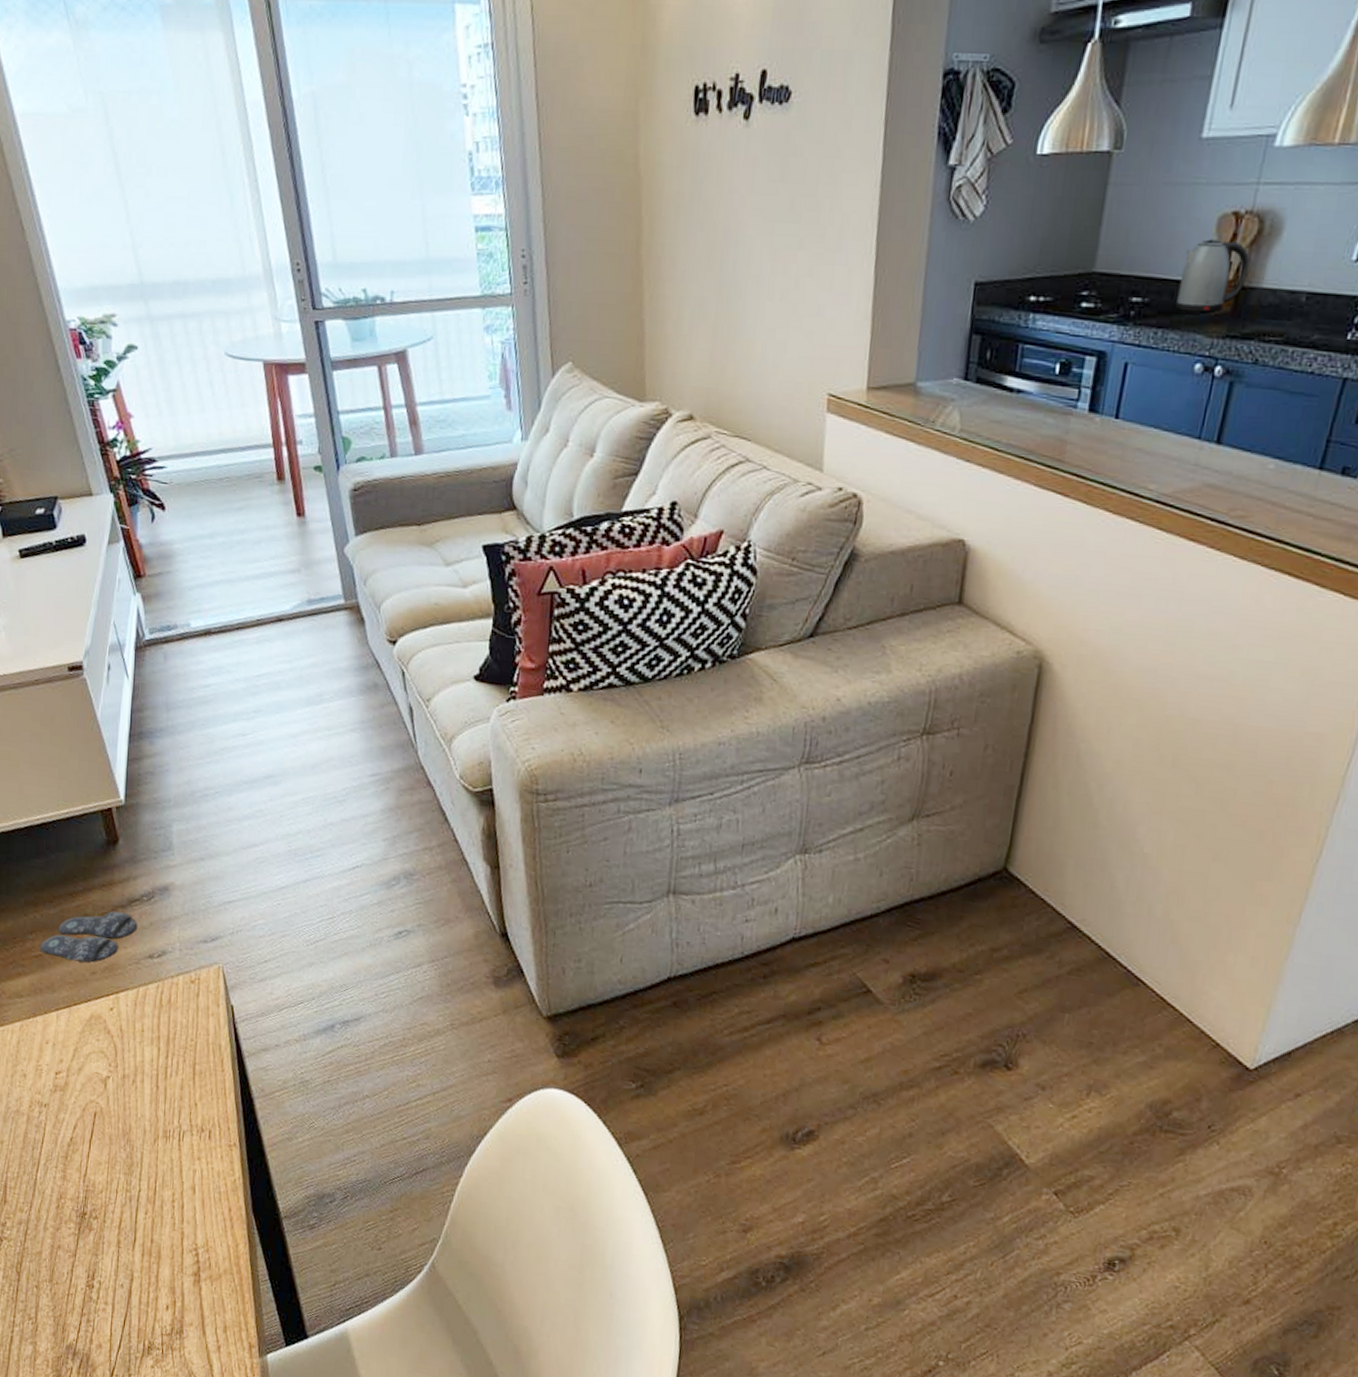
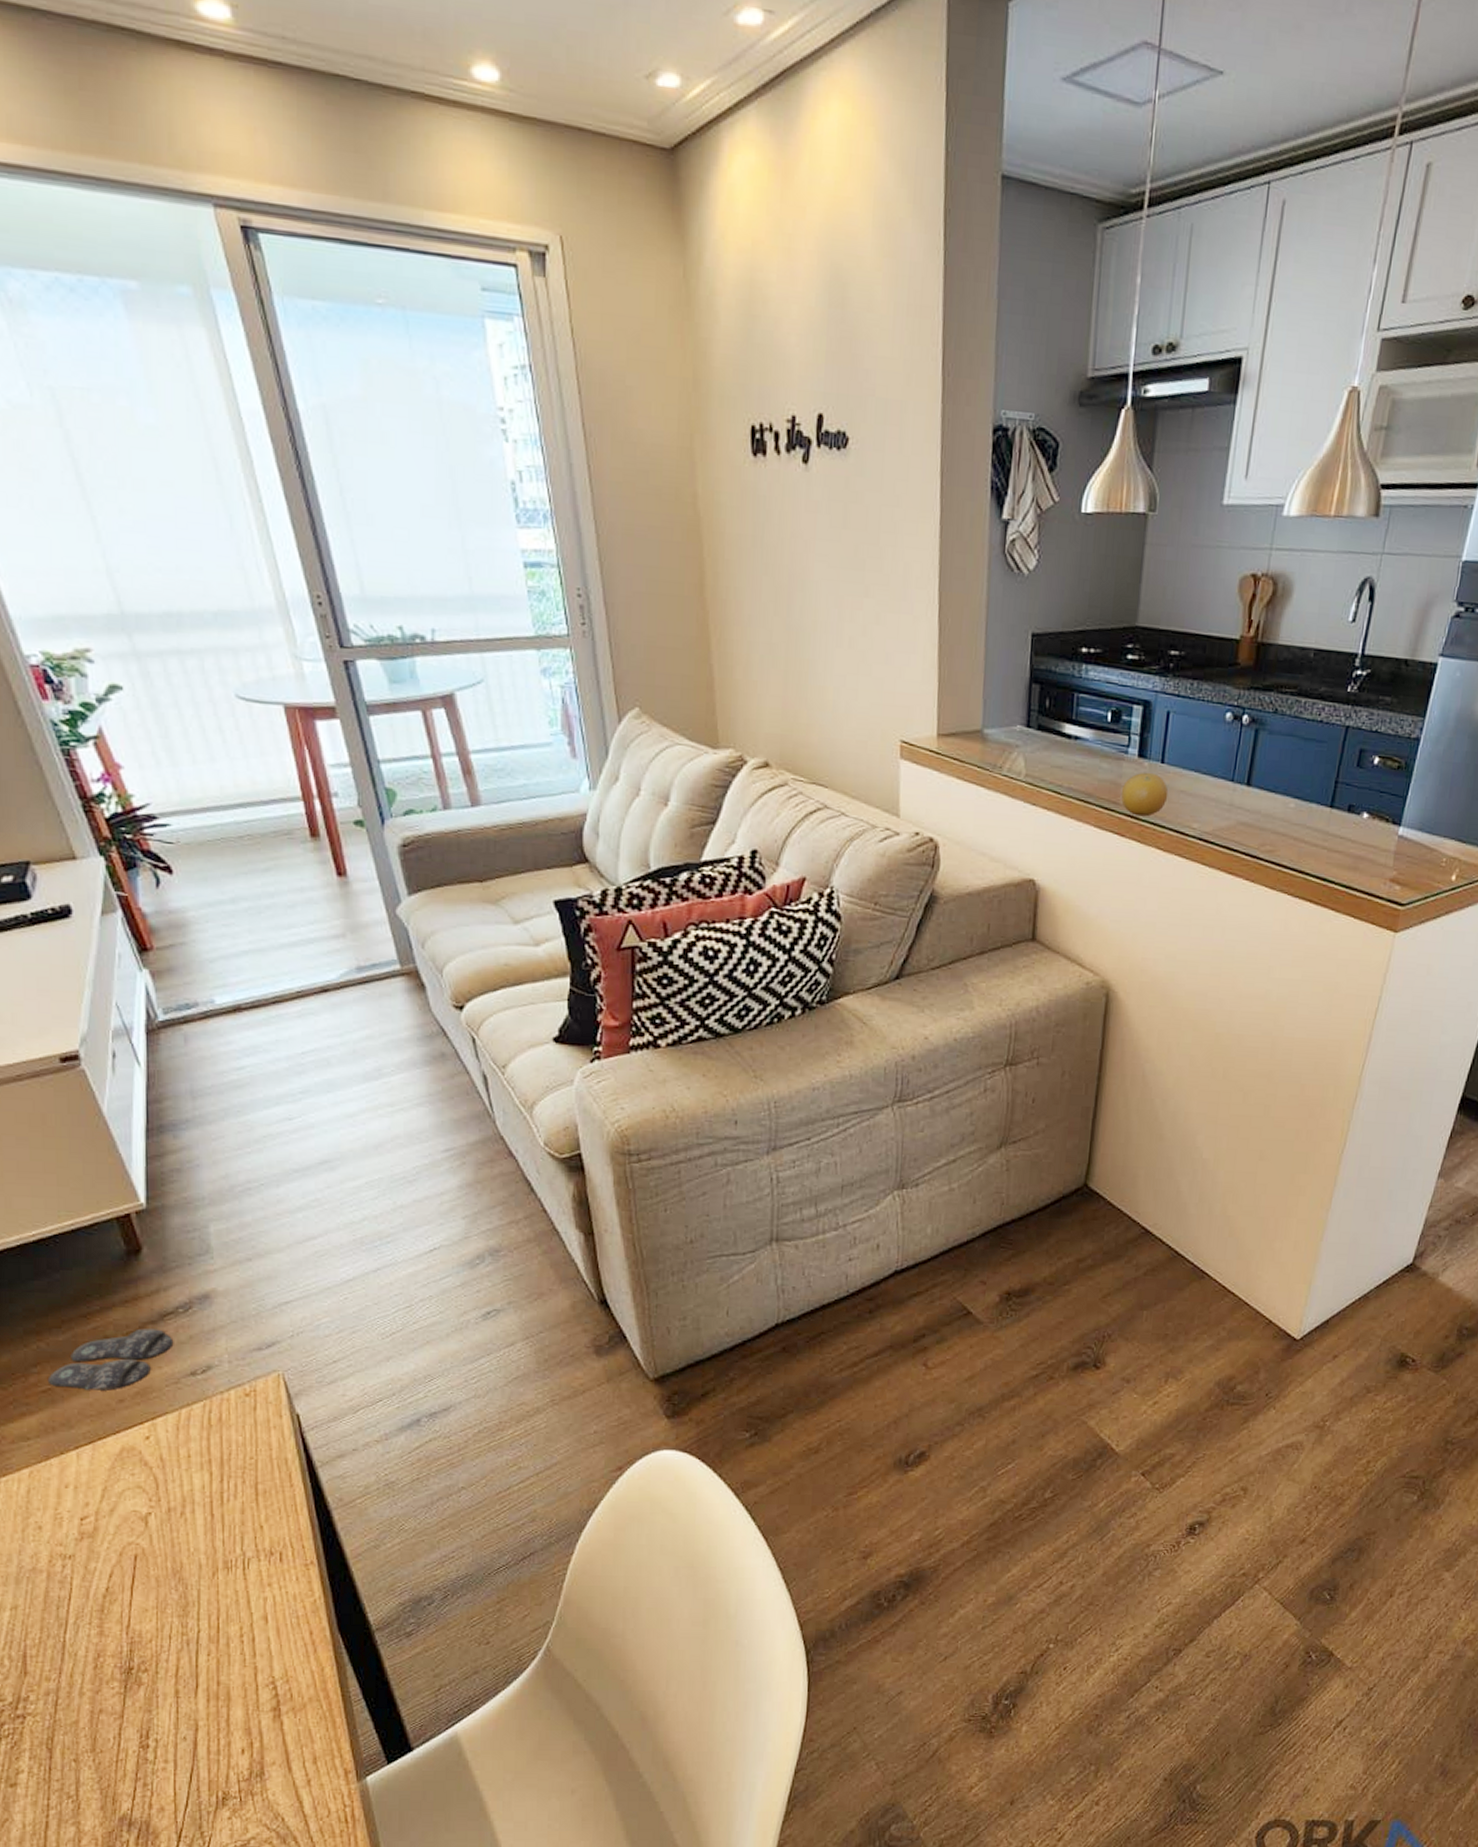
fruit: none [1067,427,1122,476] -> present [1121,772,1169,817]
kettle: present [1176,239,1250,313] -> none [1208,598,1267,666]

